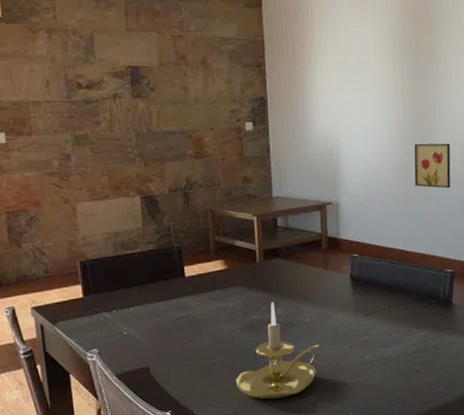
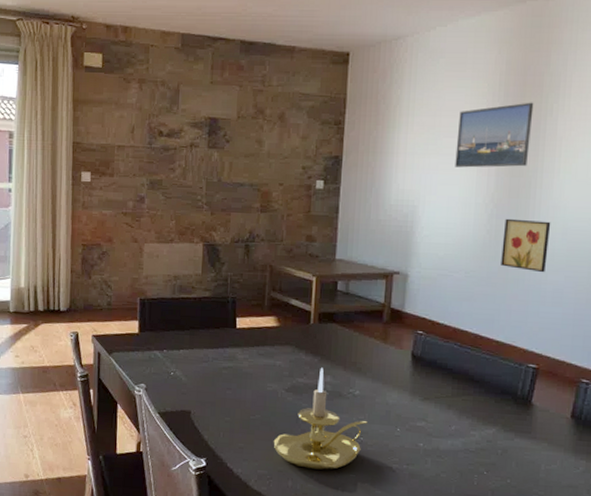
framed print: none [366,38,427,101] -> present [455,102,534,168]

